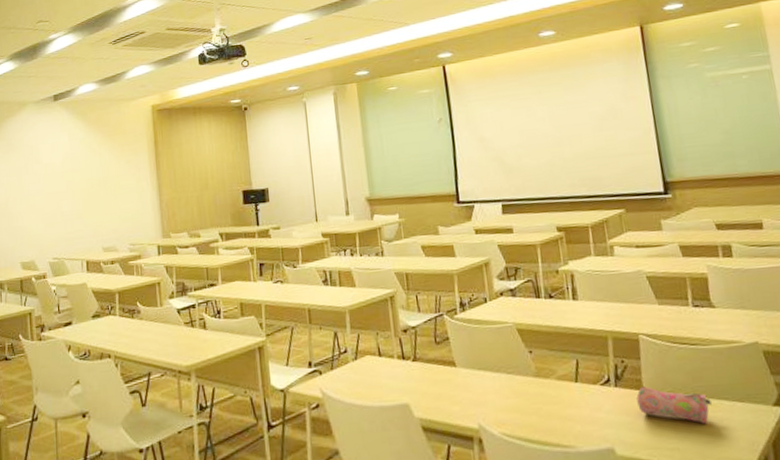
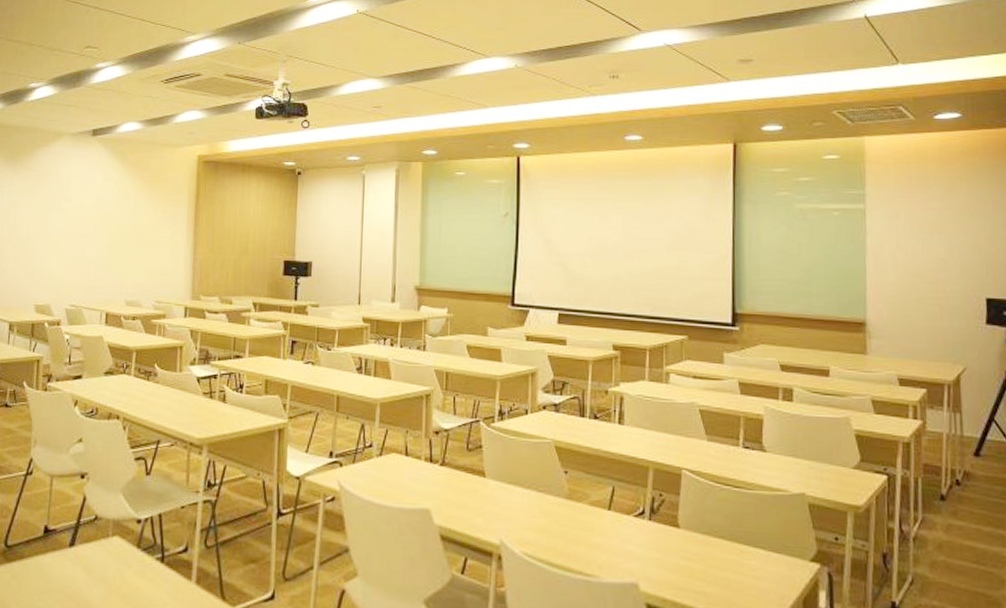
pencil case: present [636,386,712,424] -> none [670,524,746,570]

